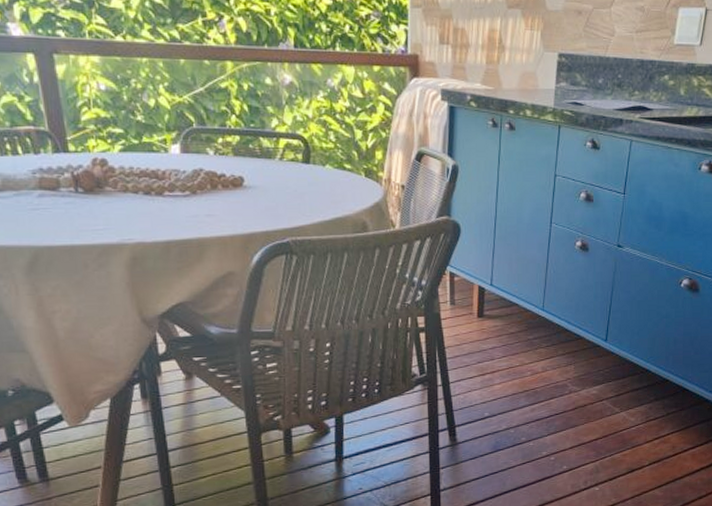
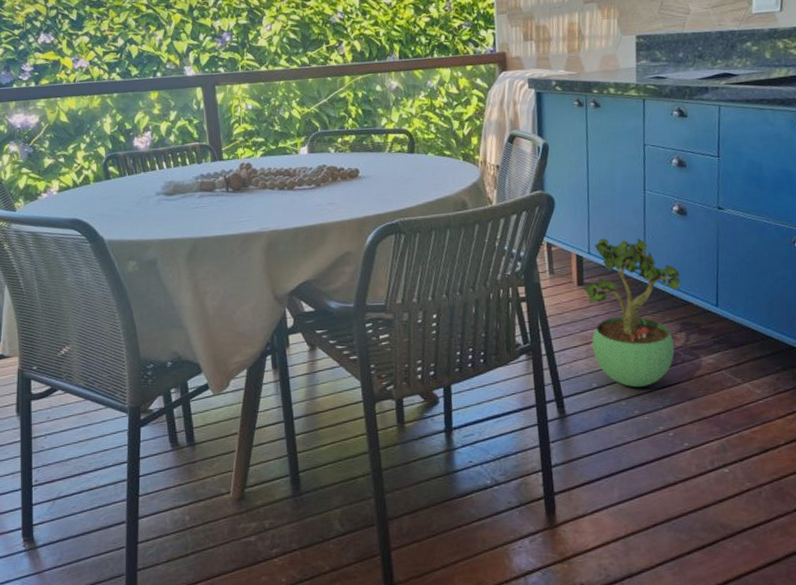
potted plant: none [483,270,577,416] -> present [583,238,681,387]

